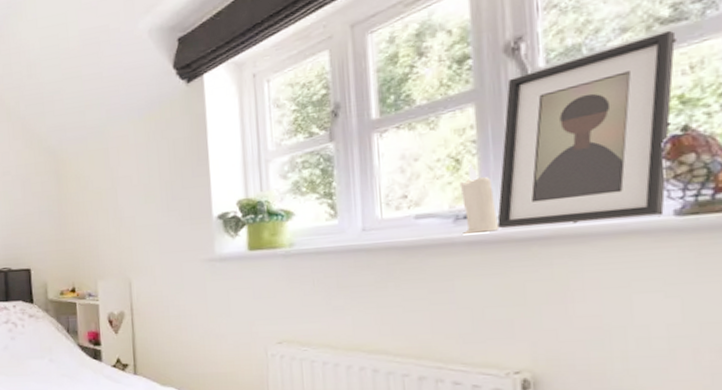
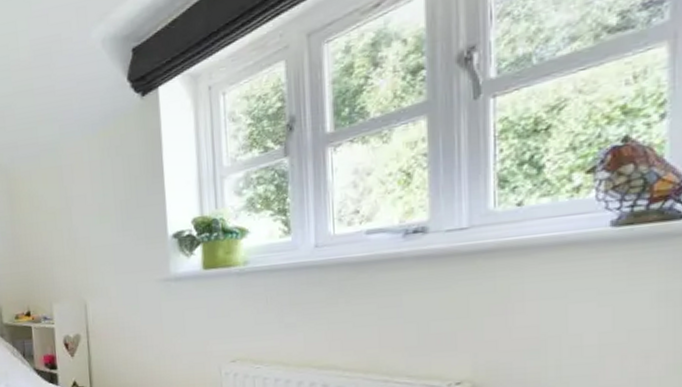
candle: present [459,163,500,235] -> none [410,176,447,250]
picture frame: present [497,30,677,229] -> none [445,39,622,243]

